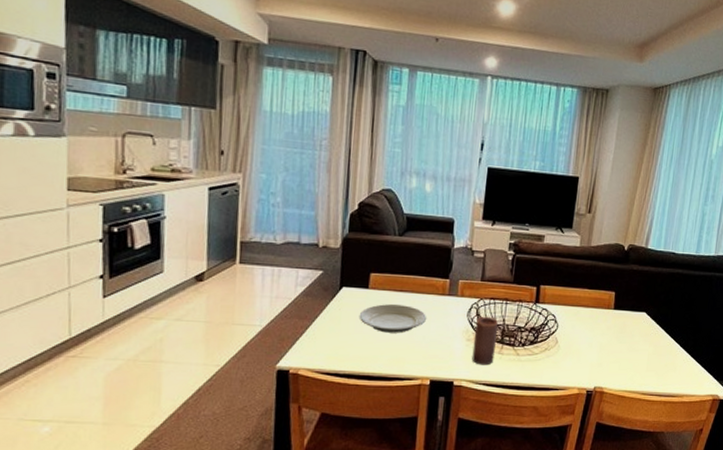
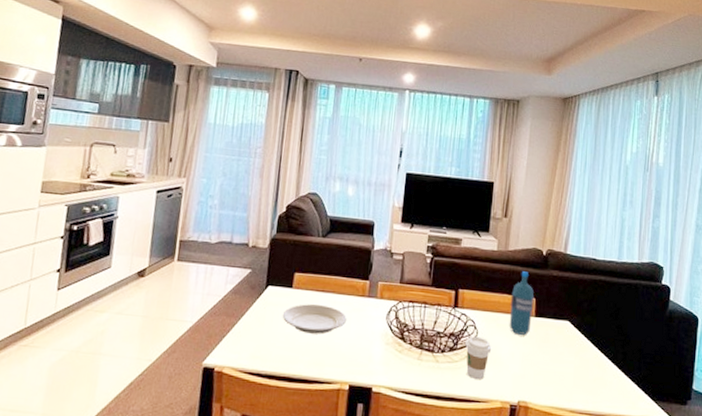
candle: present [472,316,498,365] -> none [391,319,417,372]
coffee cup: none [545,329,571,370] -> present [465,336,492,380]
water bottle: none [588,266,614,327] -> present [509,271,534,335]

